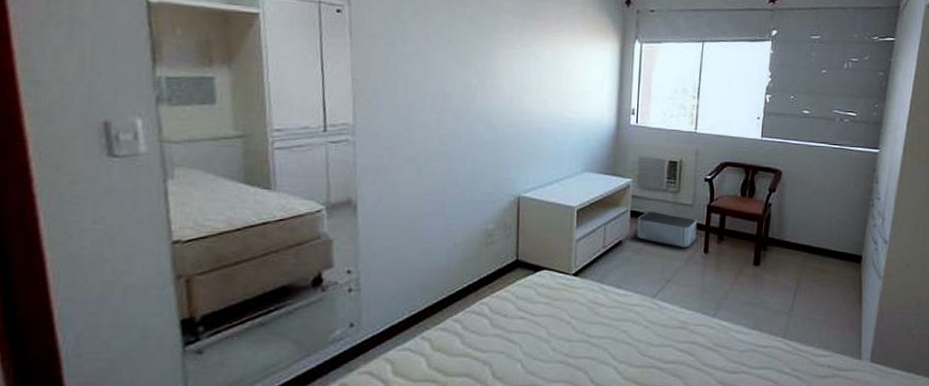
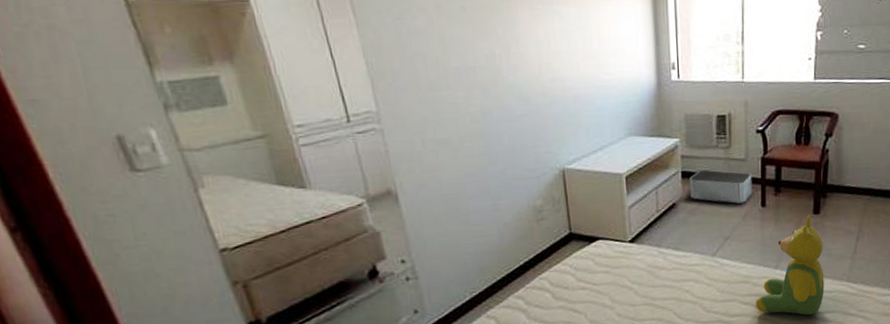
teddy bear: none [691,266,761,369] -> present [756,215,824,315]

